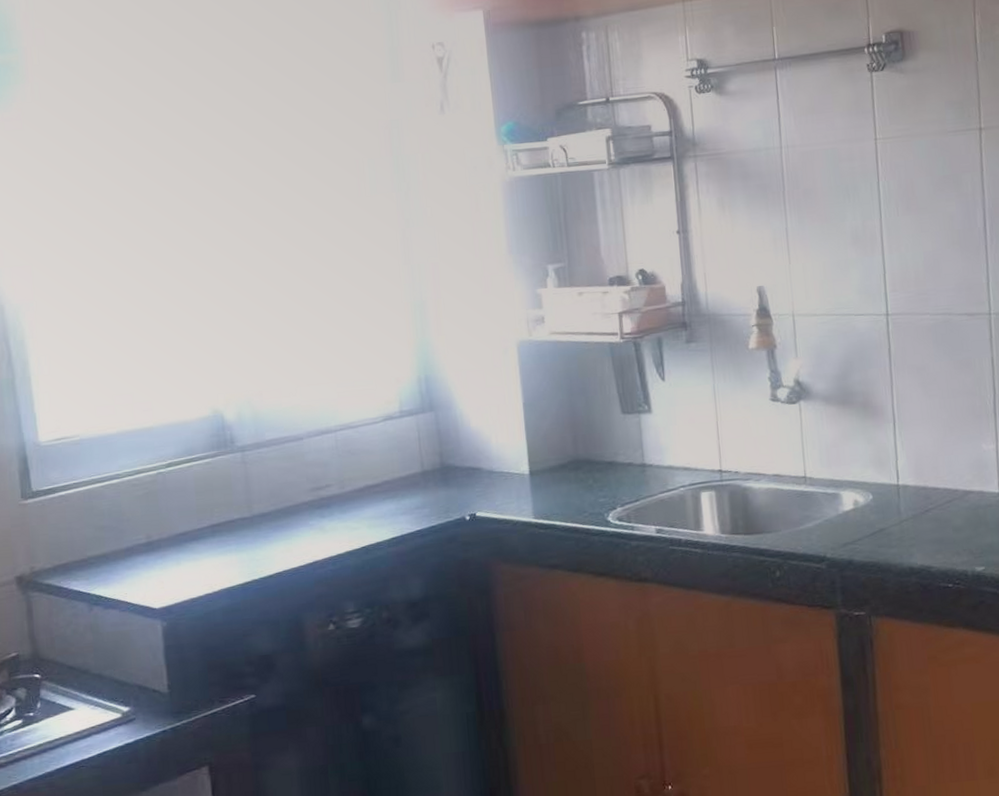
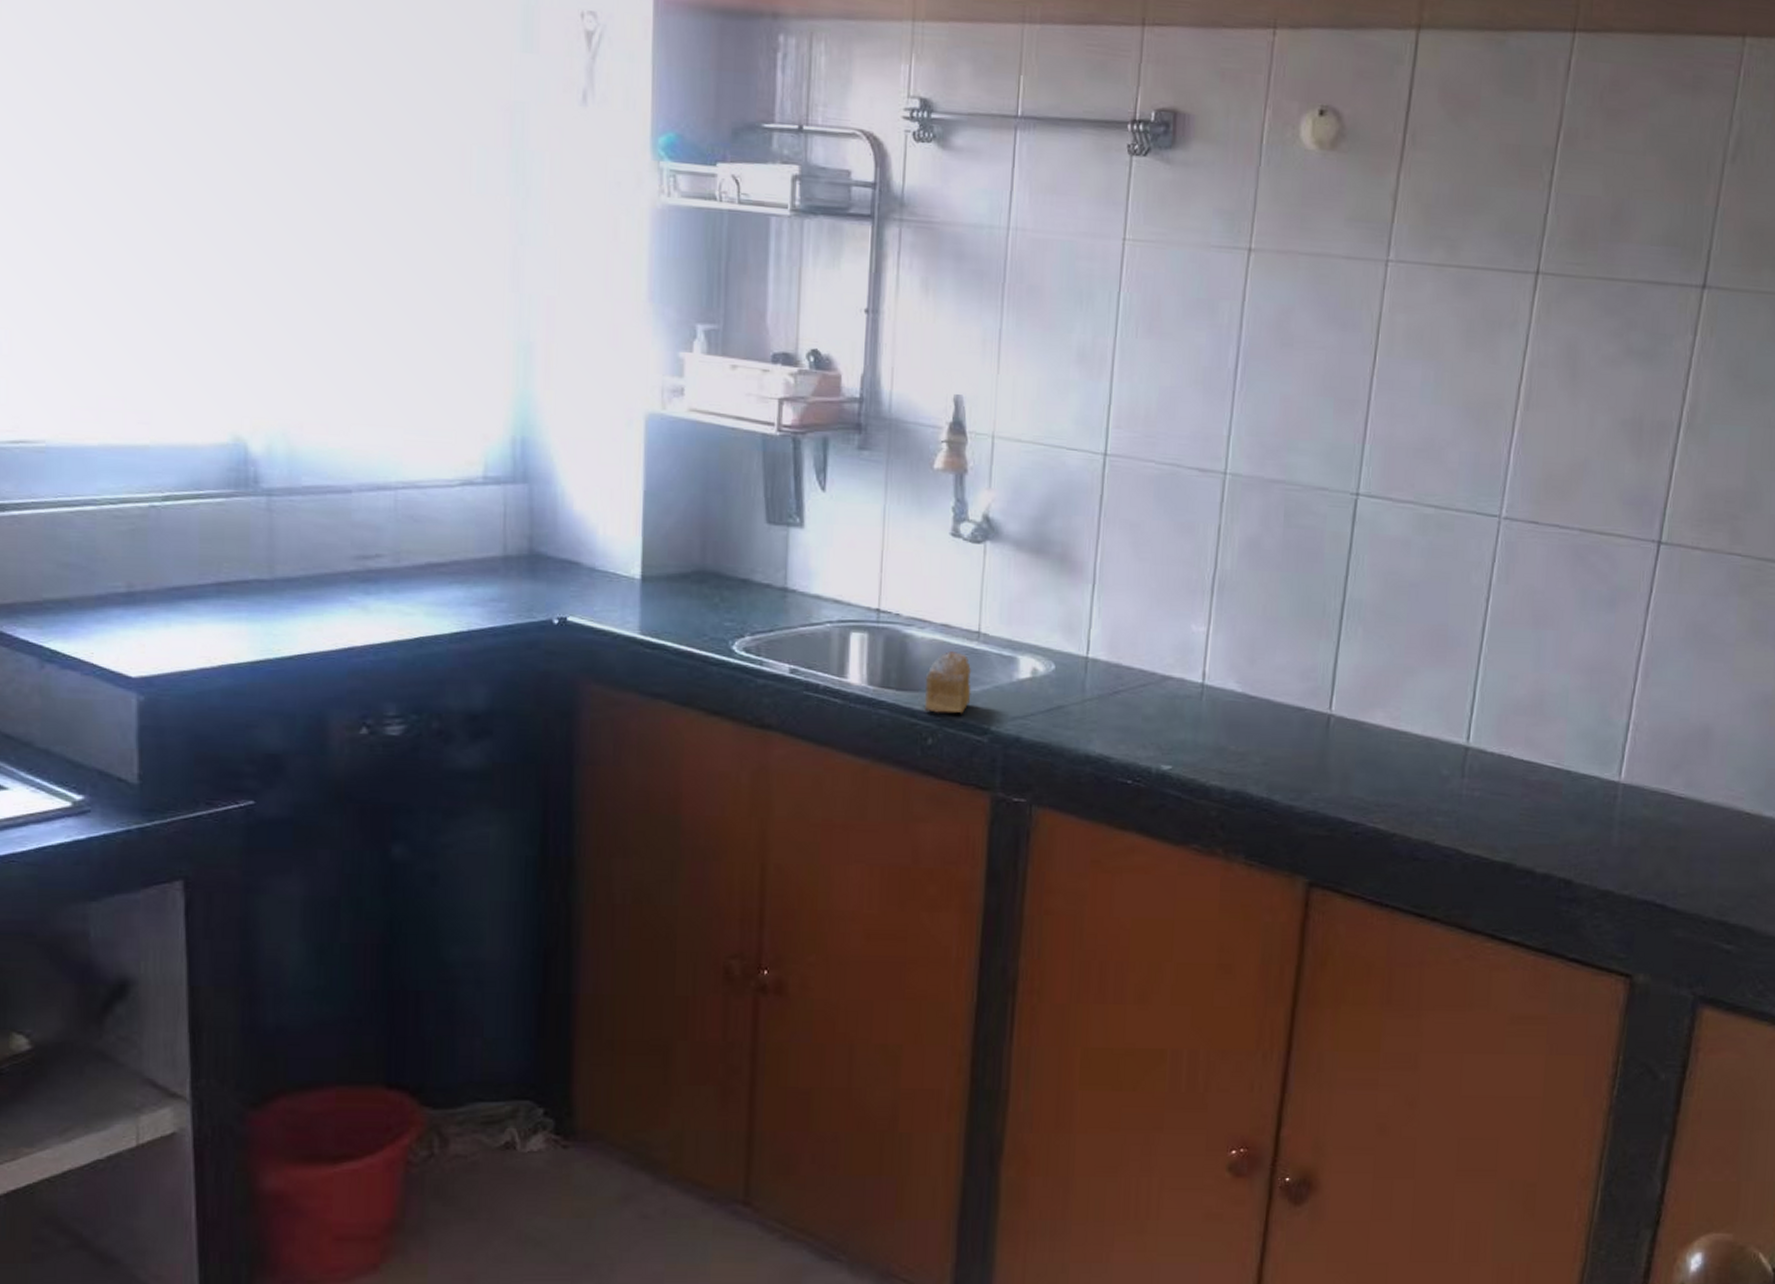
cake slice: none [766,496,807,549] -> present [923,651,971,714]

